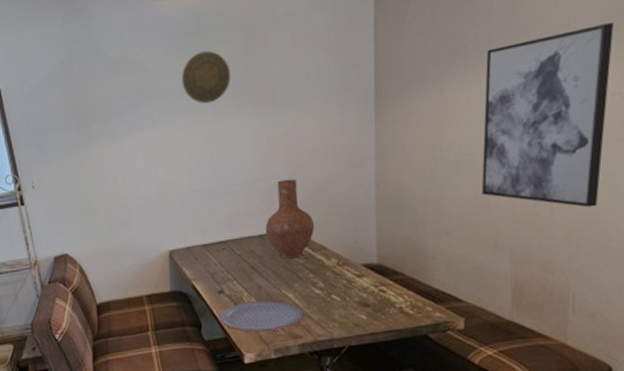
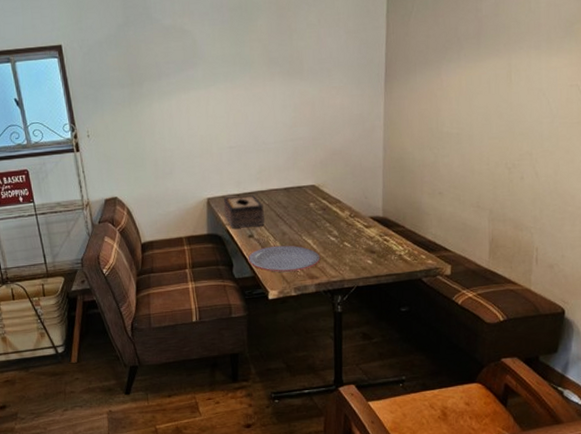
decorative plate: present [181,50,231,104] -> none [223,25,266,72]
tissue box: none [187,244,236,284] -> present [223,194,264,229]
vase: present [265,178,315,259] -> none [290,140,332,210]
wall art: present [481,22,615,208] -> none [468,27,574,177]

